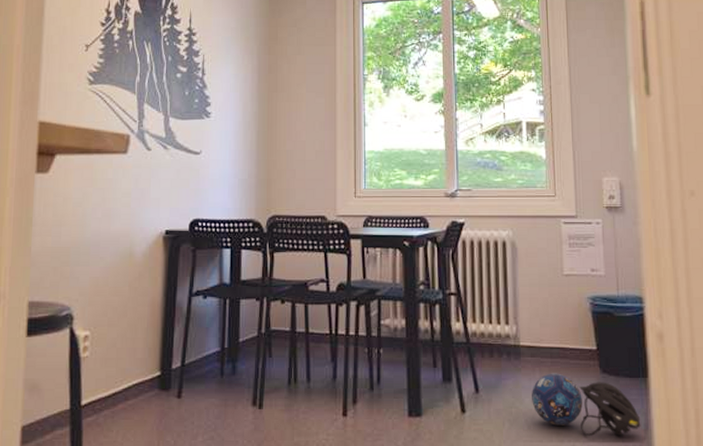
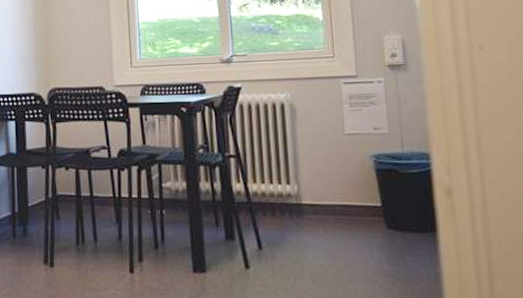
soccer ball: present [532,373,583,426] -> none [315,229,368,280]
bicycle helmet: present [578,382,641,436] -> none [363,237,430,289]

